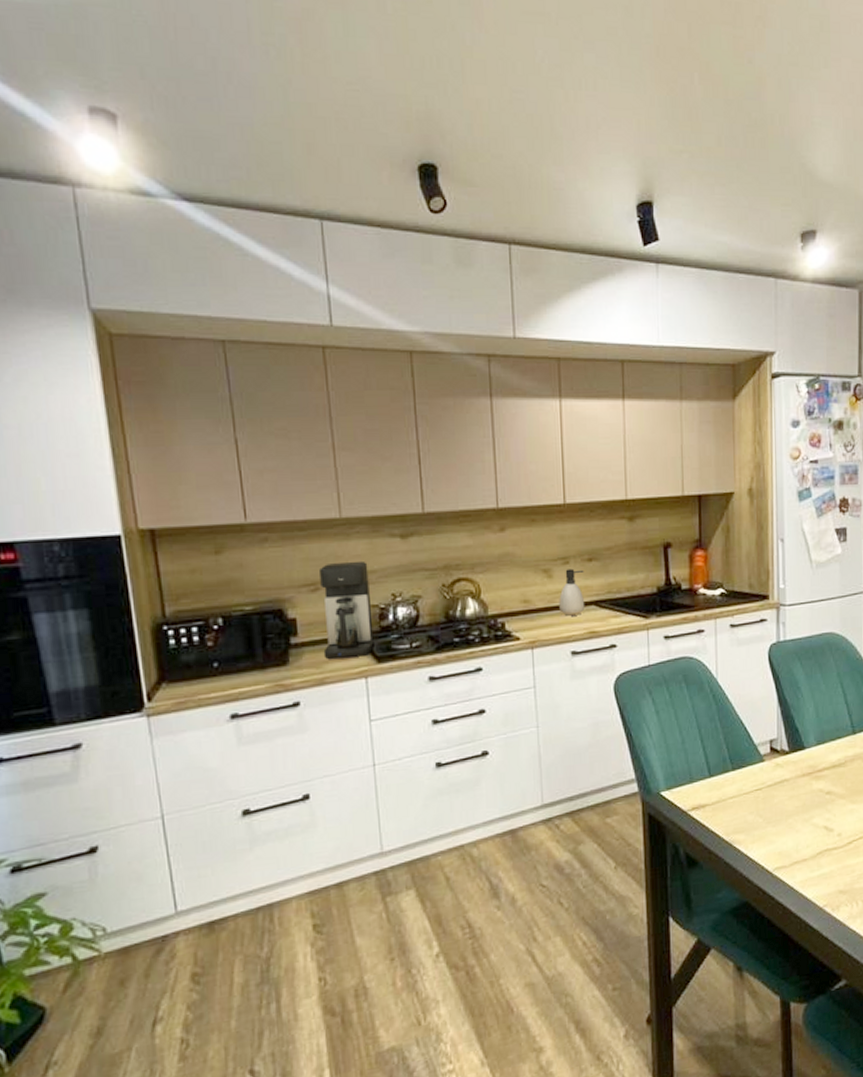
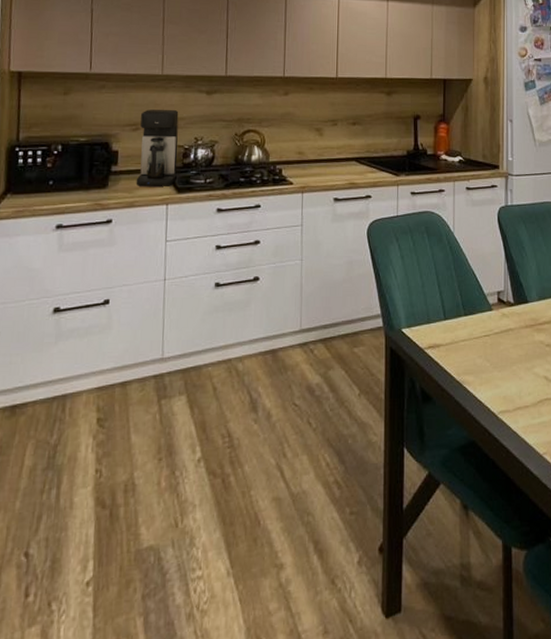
soap dispenser: present [559,568,585,616] -> none [327,129,348,168]

